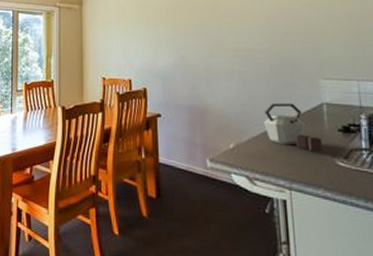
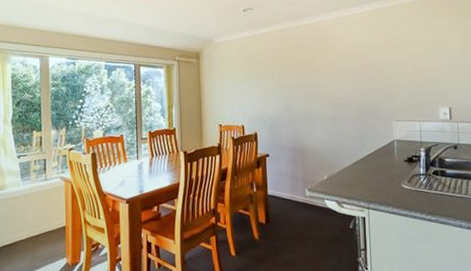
kettle: present [264,103,323,152] -> none [350,141,393,178]

